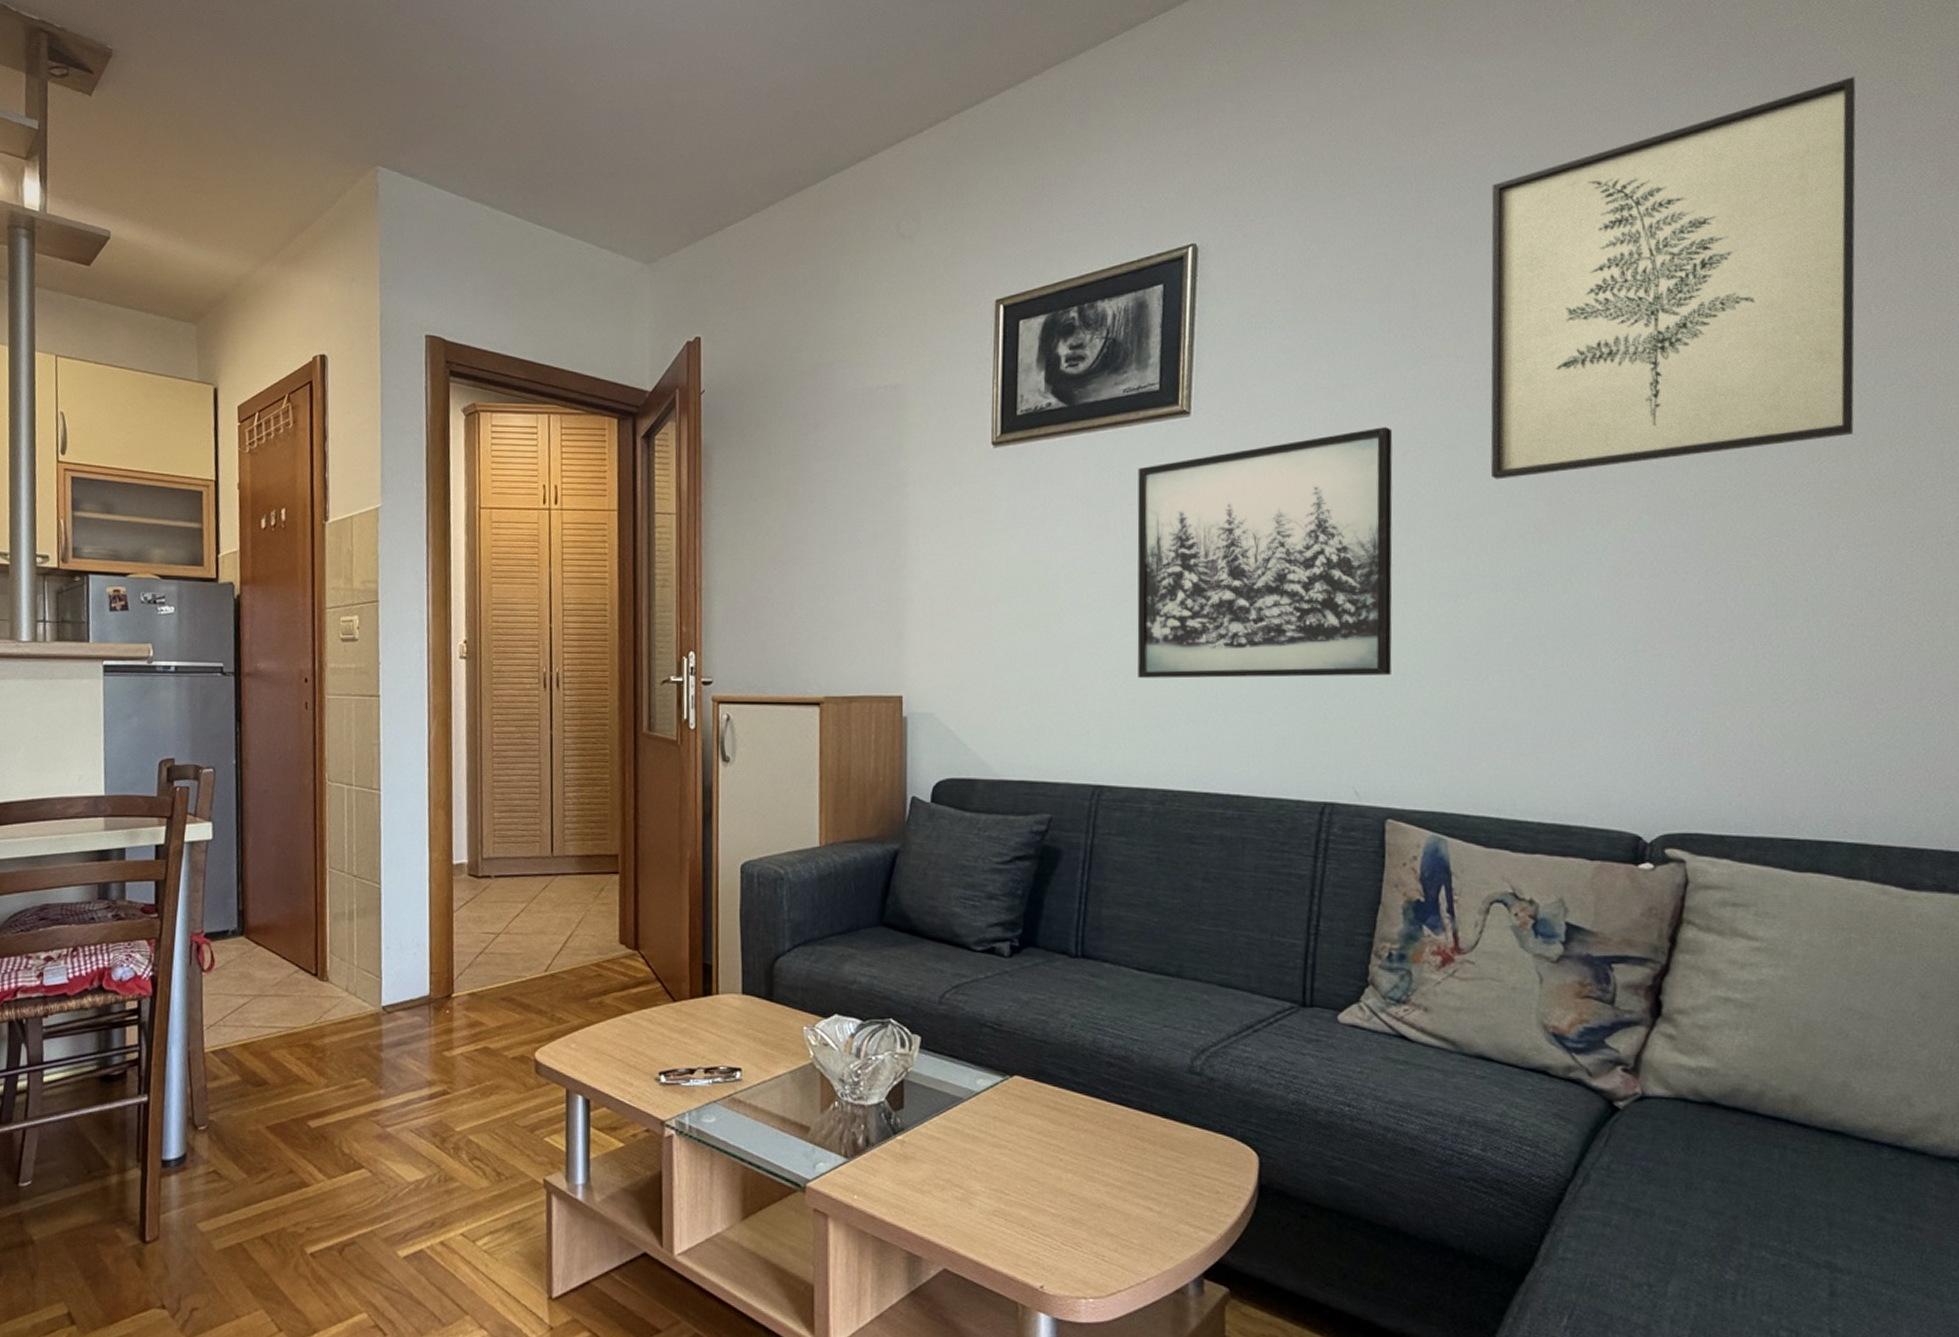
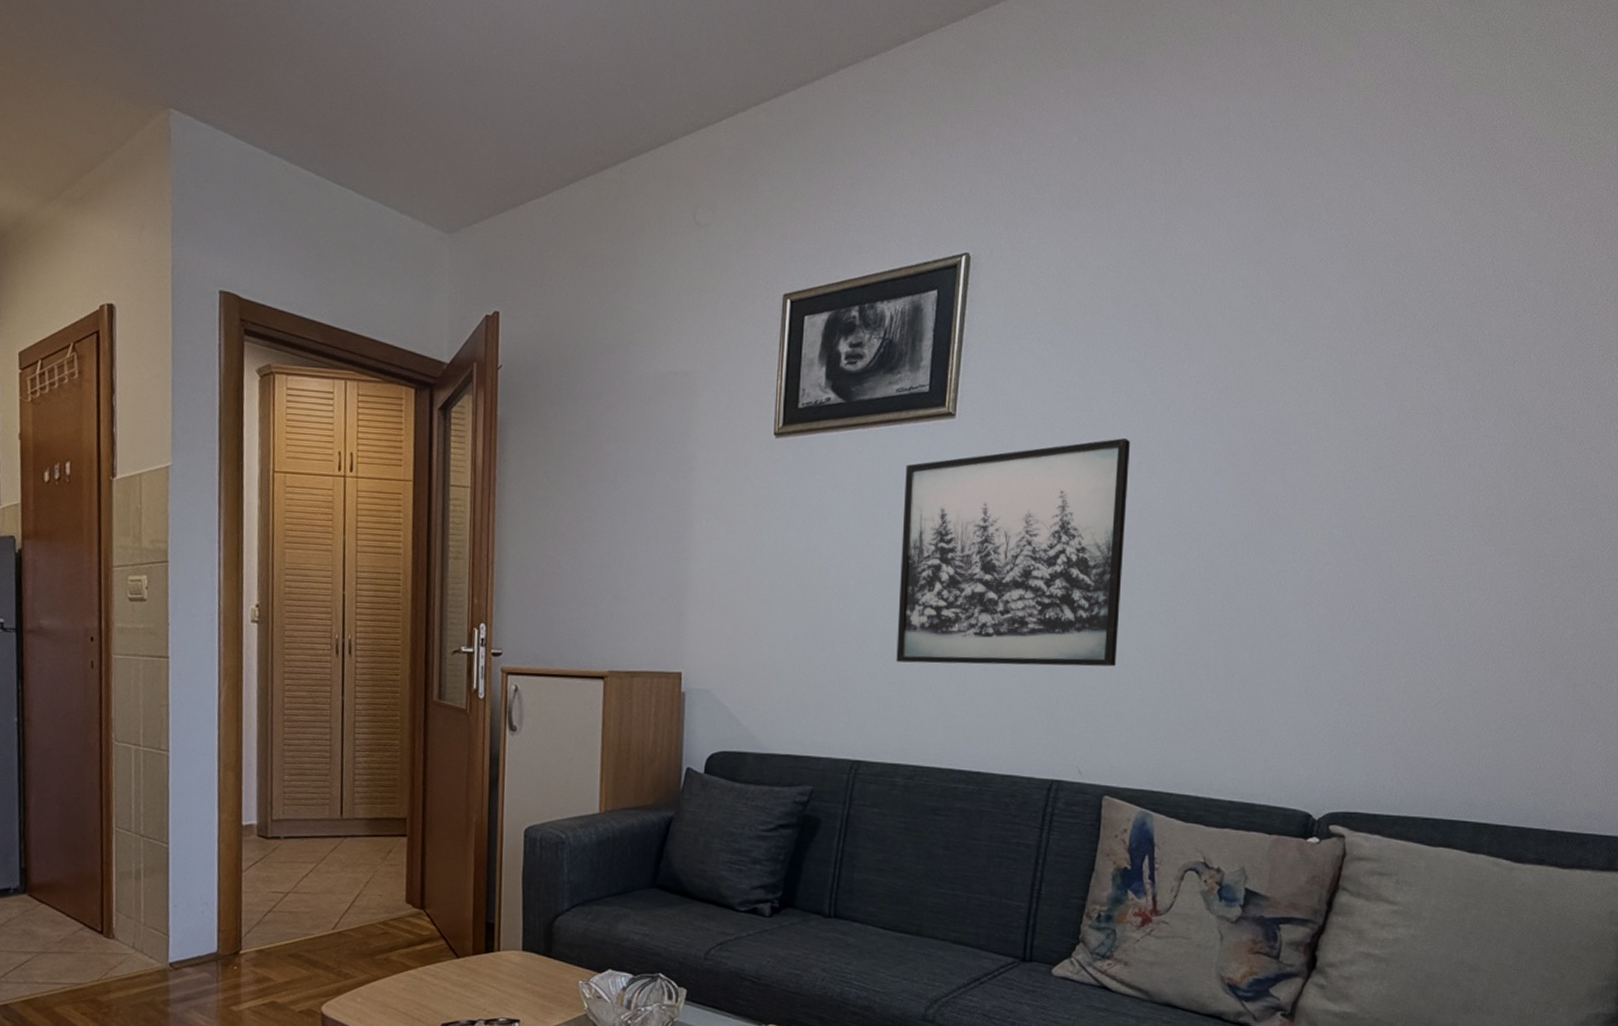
wall art: present [1490,77,1856,480] -> none [1212,143,1536,492]

